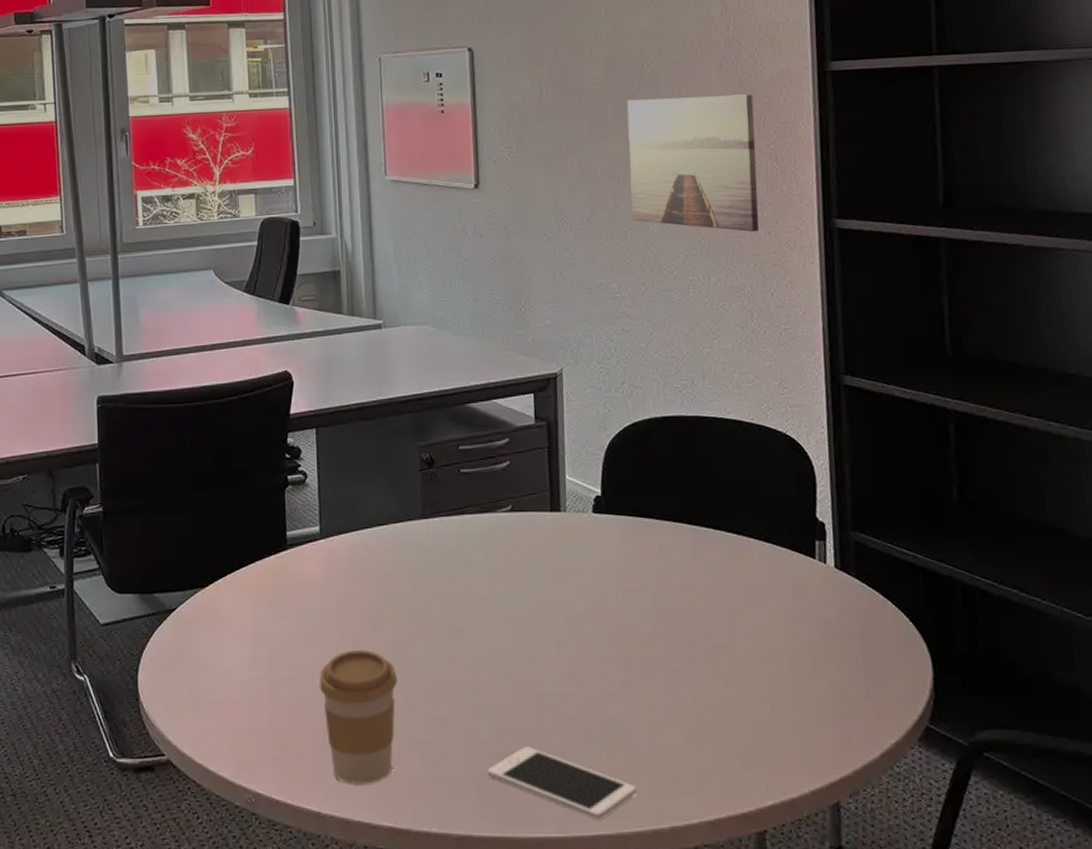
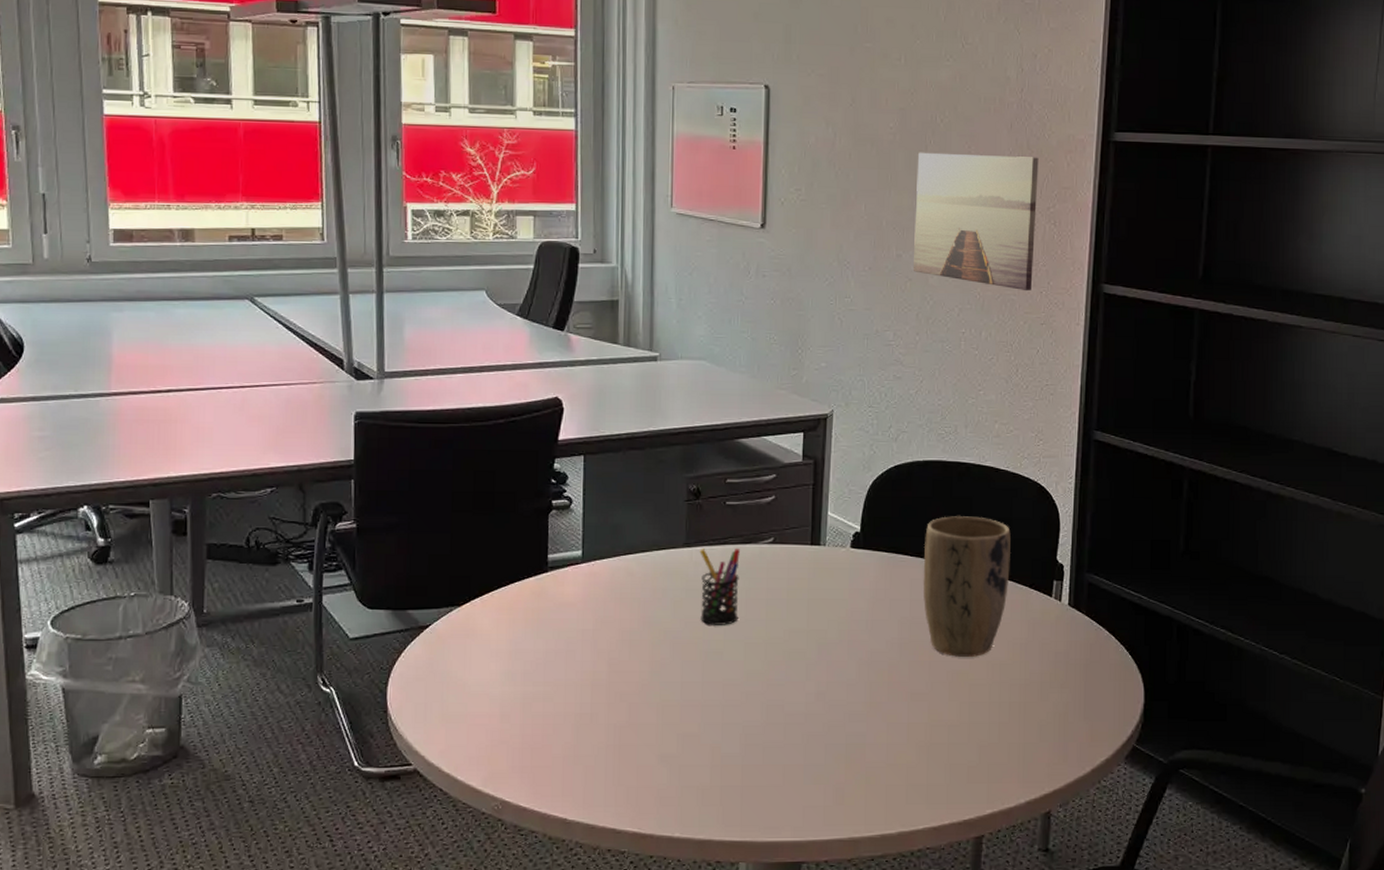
coffee cup: present [319,650,397,784] -> none [572,669,650,793]
pen holder: none [437,517,482,601] -> present [699,547,740,625]
cell phone: present [487,747,637,820] -> none [731,760,870,826]
plant pot: none [670,474,766,628] -> present [923,516,1012,657]

